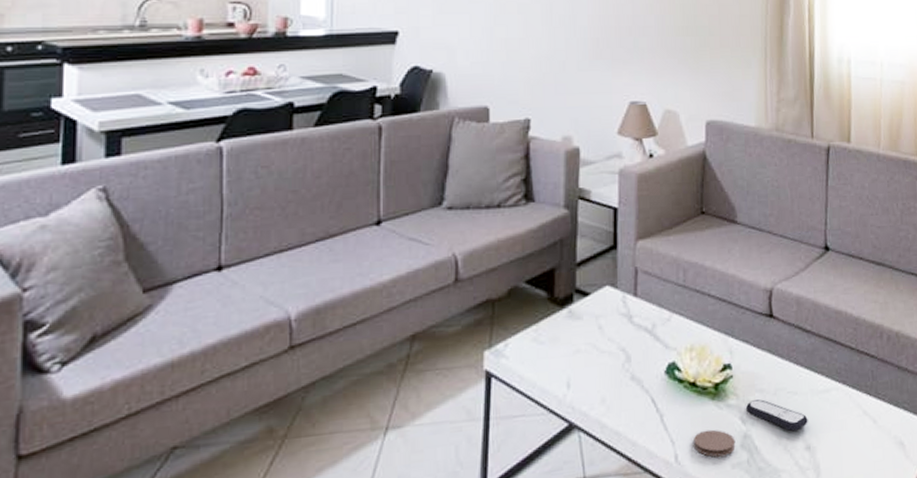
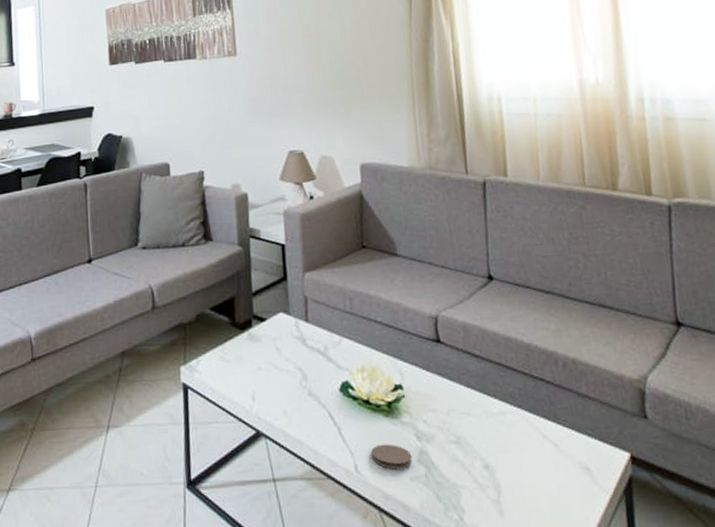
remote control: present [746,399,808,432] -> none [420,418,485,451]

